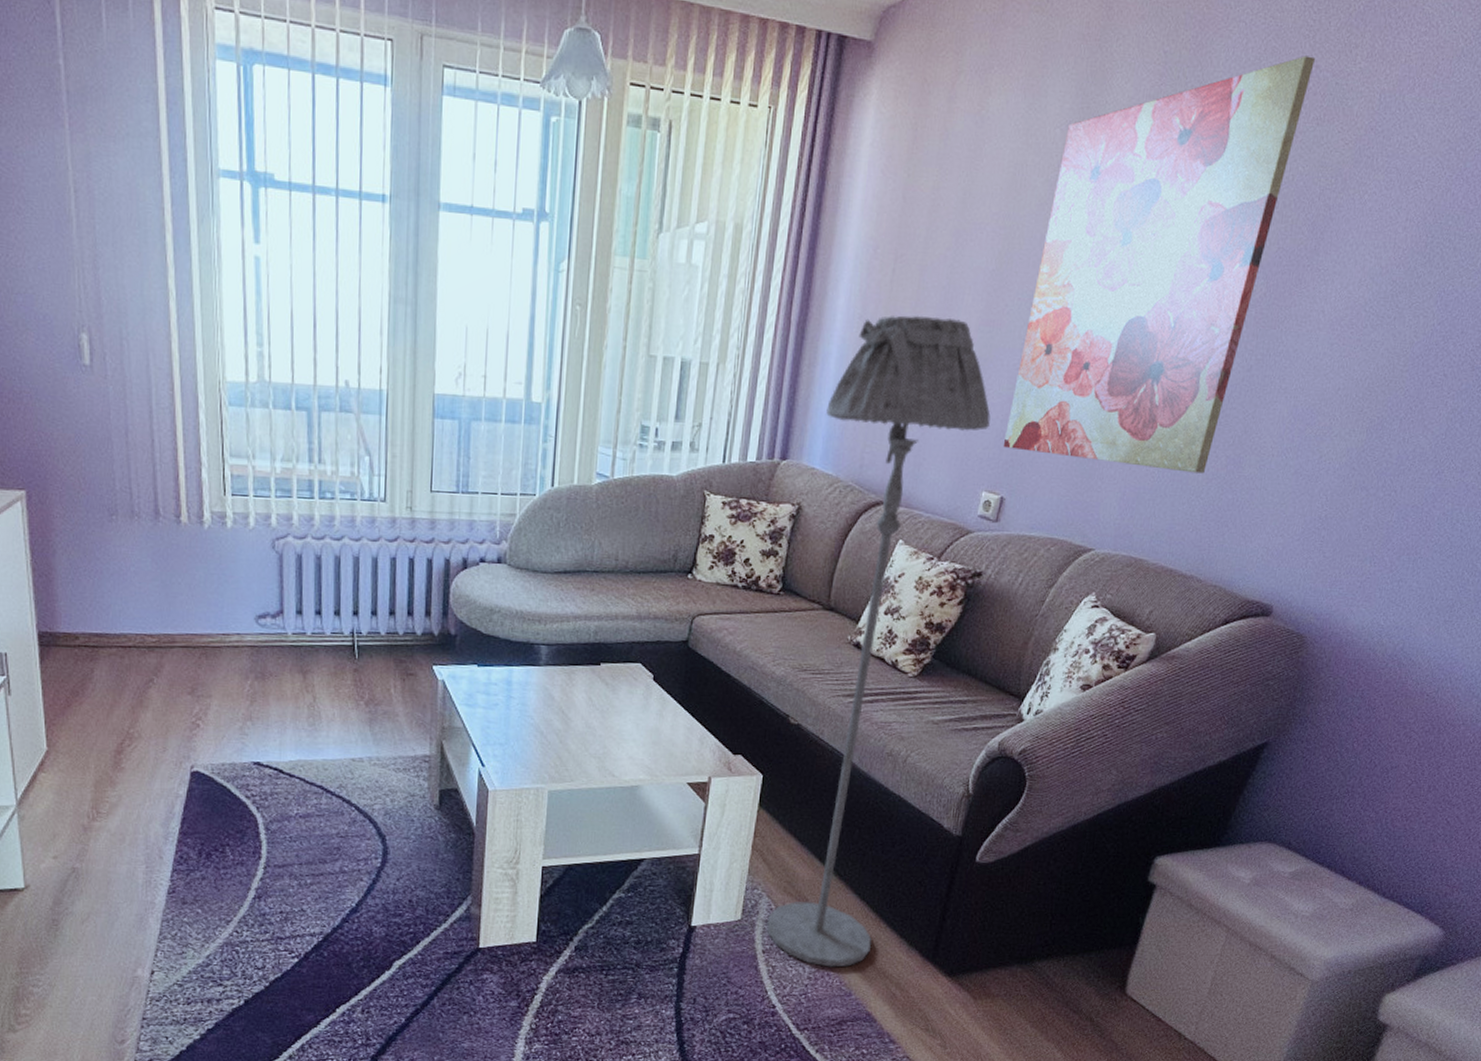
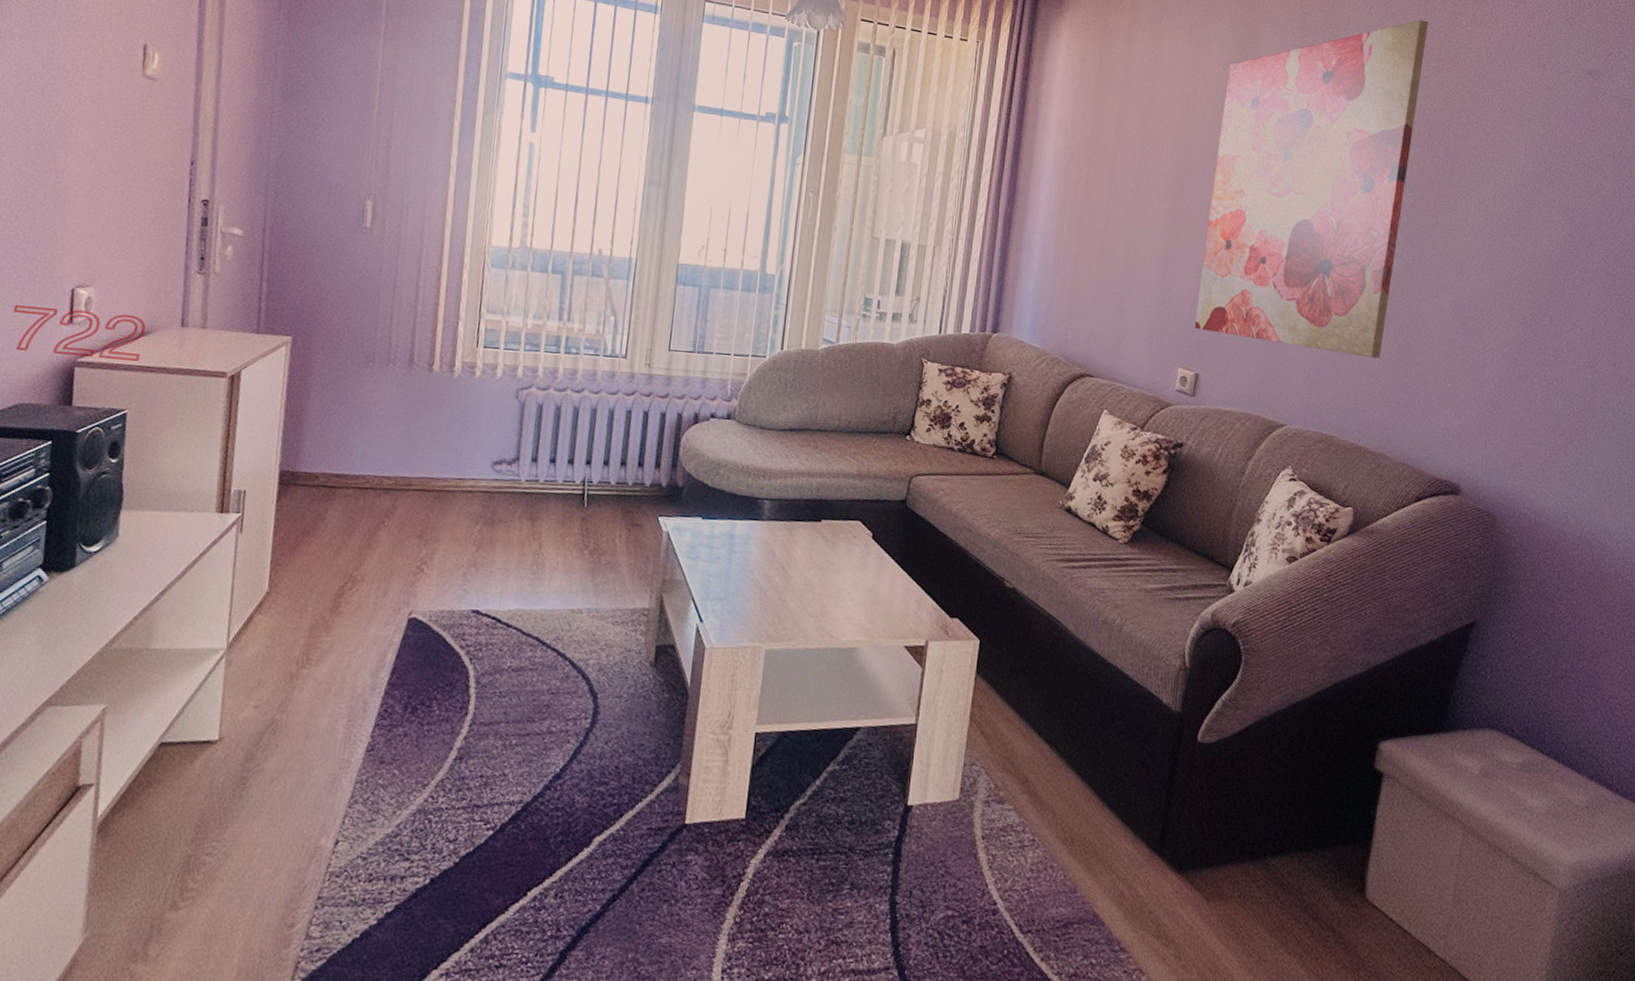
floor lamp: present [767,315,991,967] -> none [986,211,1181,858]

